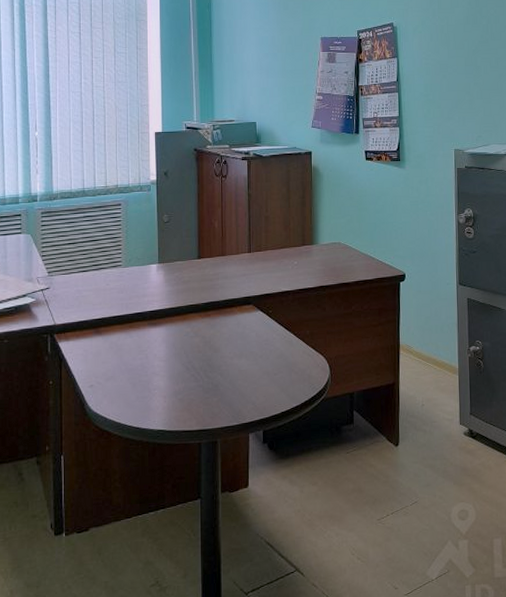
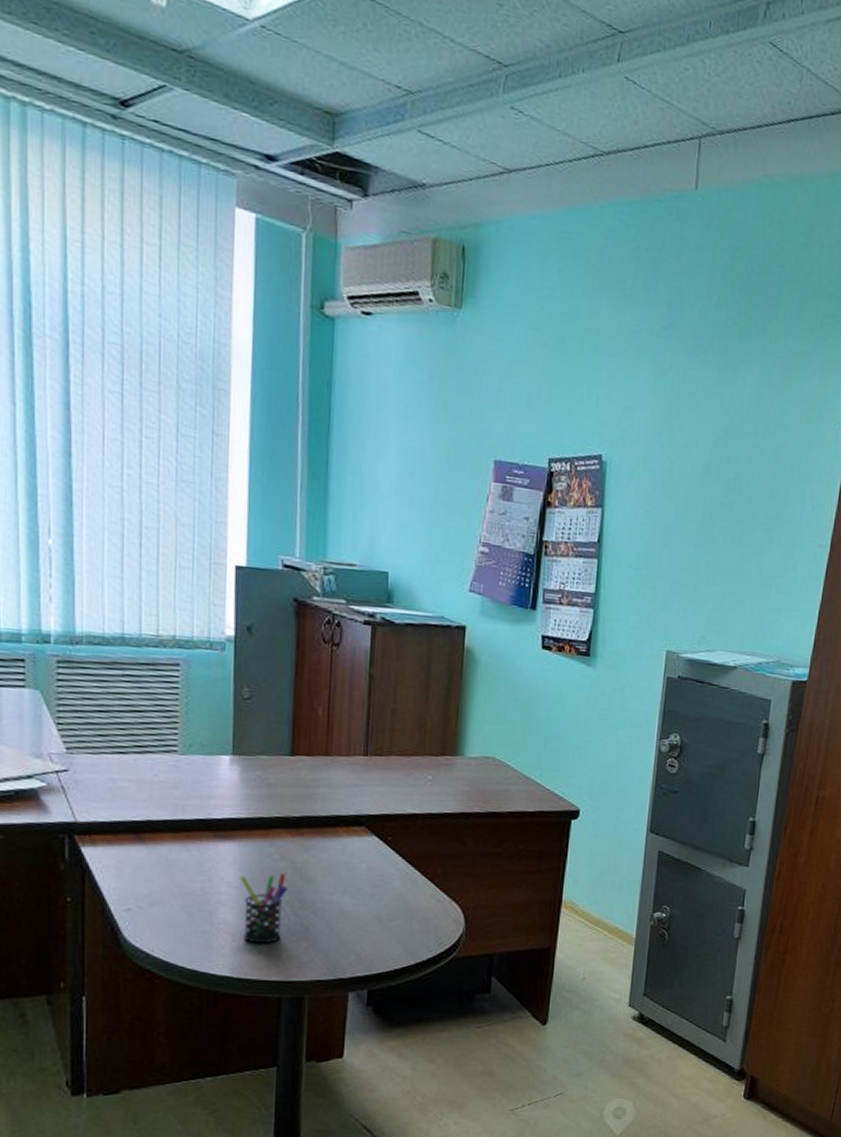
pen holder: none [167,346,201,402] -> present [239,873,288,944]

